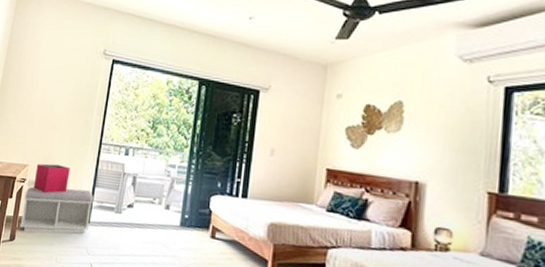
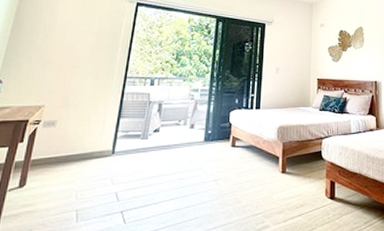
bench: present [20,186,93,234] -> none [32,123,118,174]
storage bin: present [33,163,70,193] -> none [50,102,93,131]

